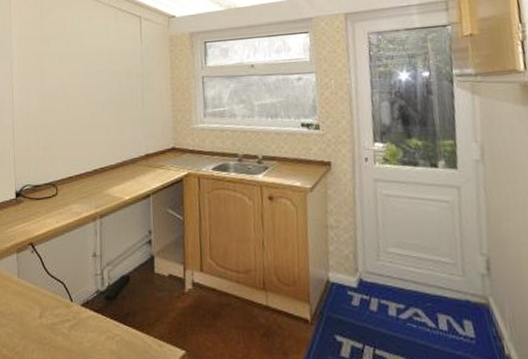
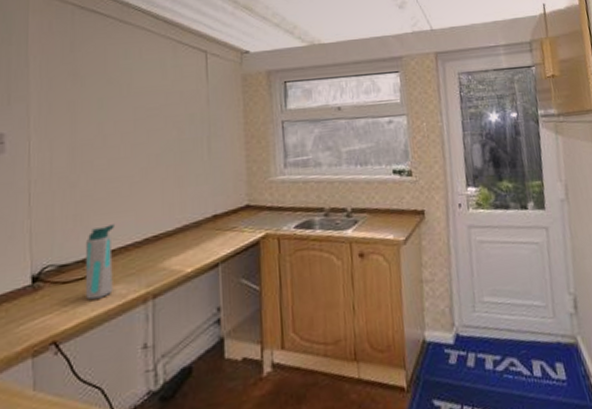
water bottle: none [51,157,72,214] -> present [85,224,114,300]

